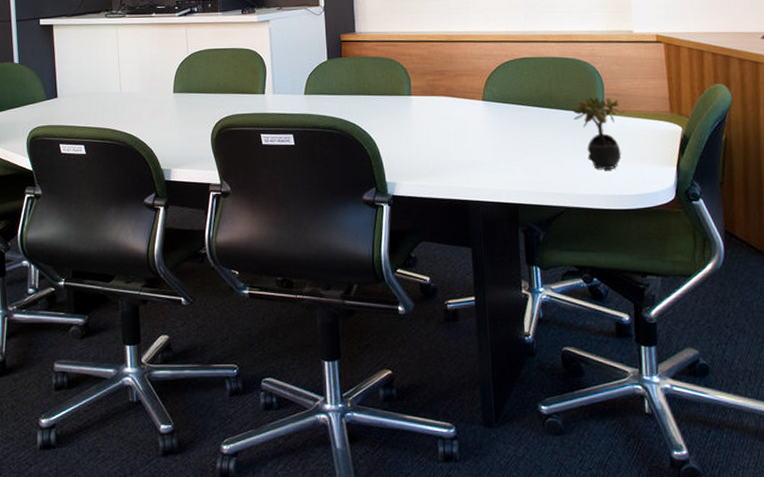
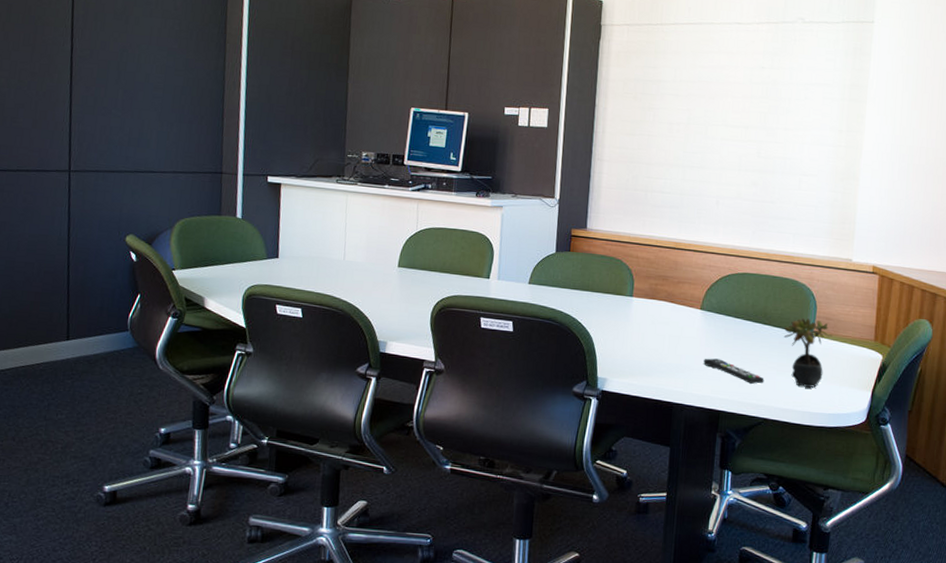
remote control: none [493,149,560,172] -> present [703,358,764,384]

